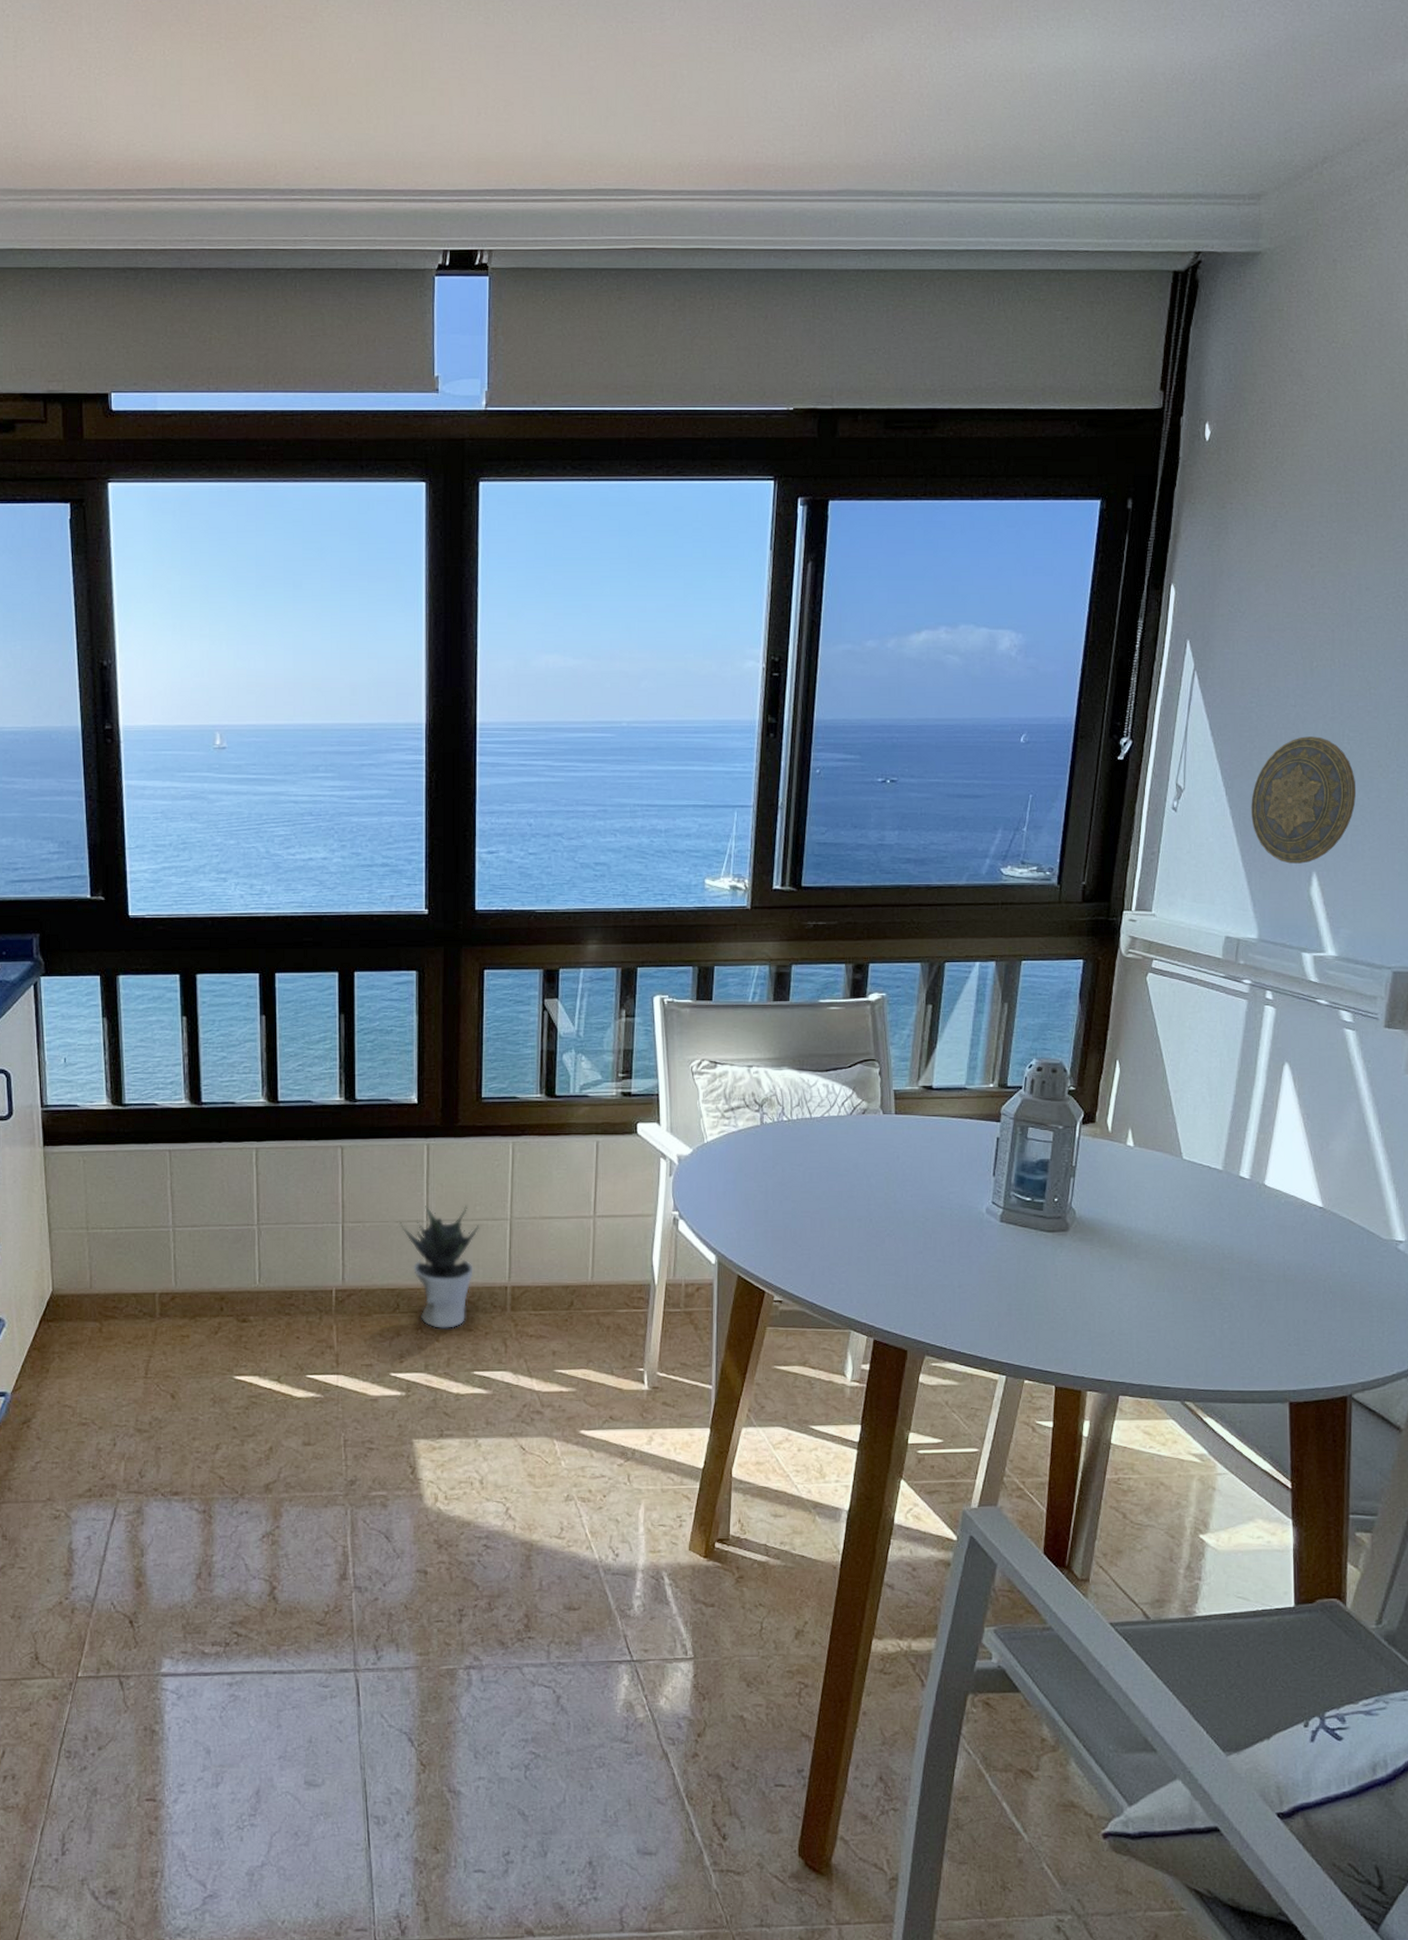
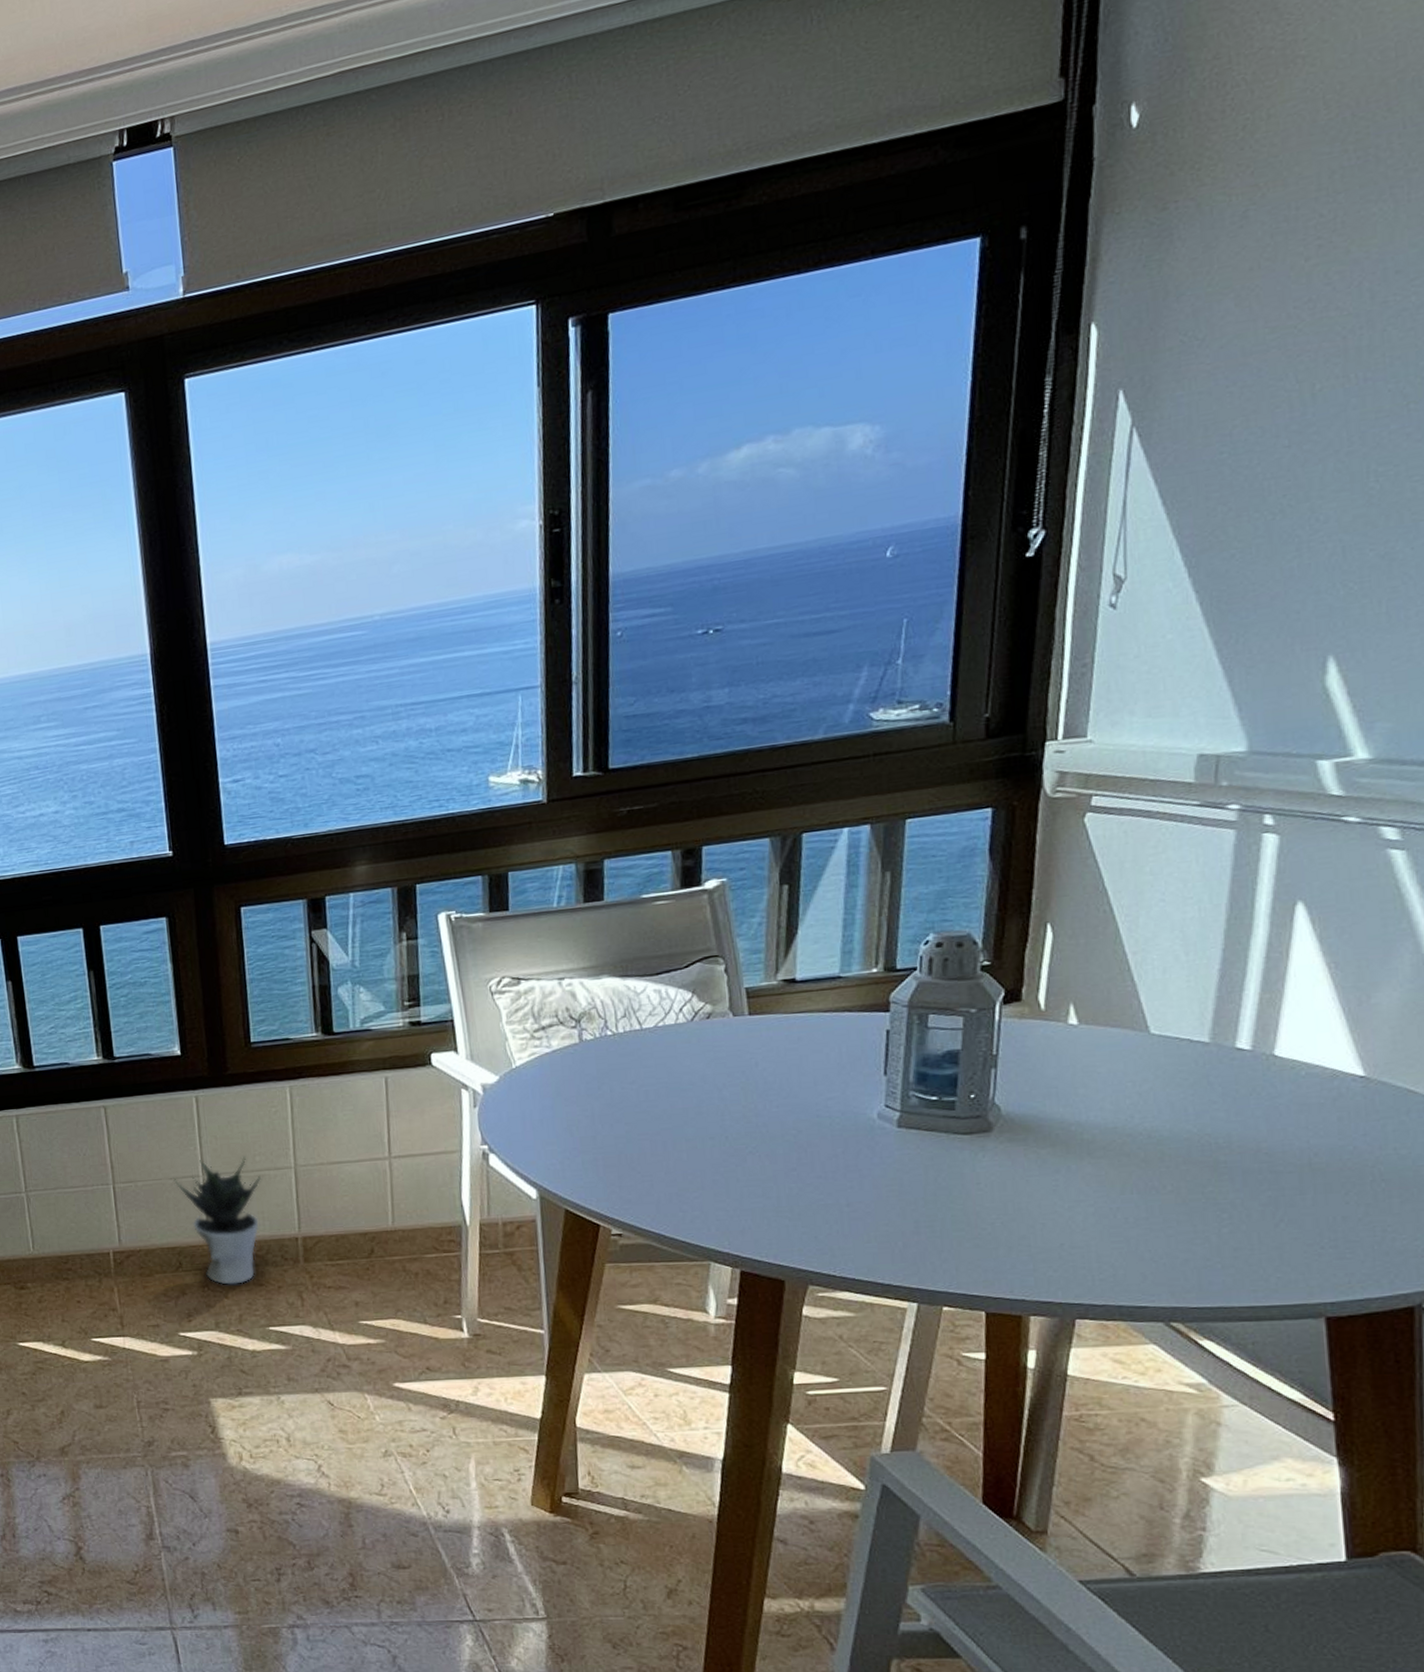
decorative plate: present [1251,736,1357,864] -> none [1227,480,1393,651]

